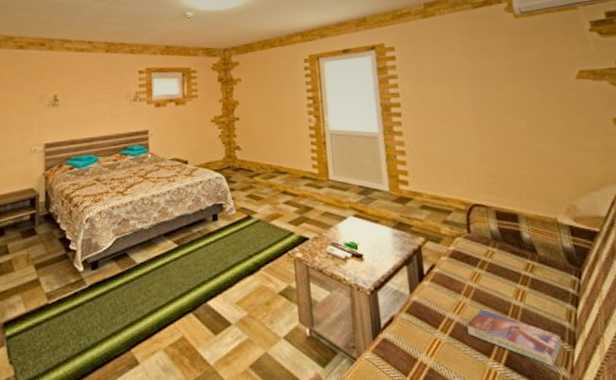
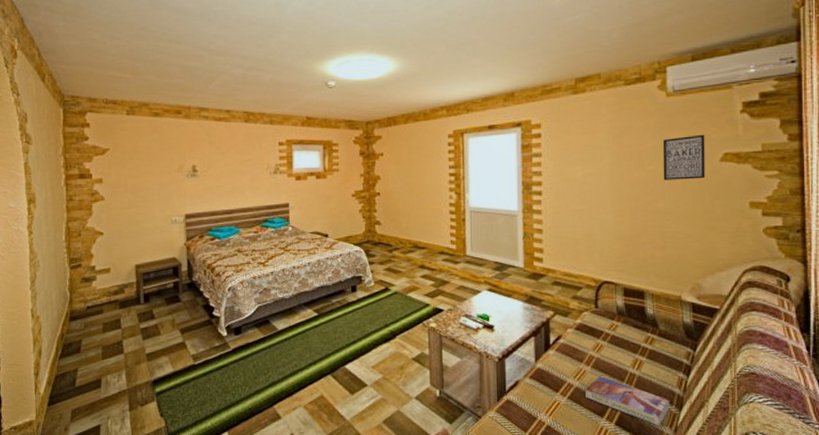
wall art: none [516,53,564,99] -> present [662,134,706,180]

